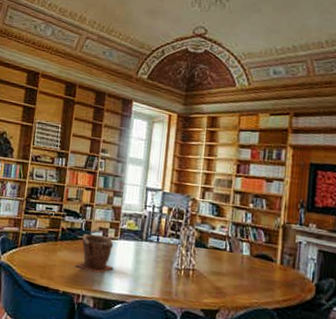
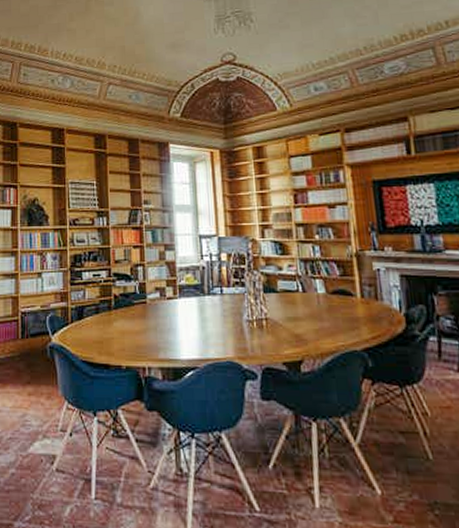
plant pot: present [75,233,114,274] -> none [135,297,178,340]

